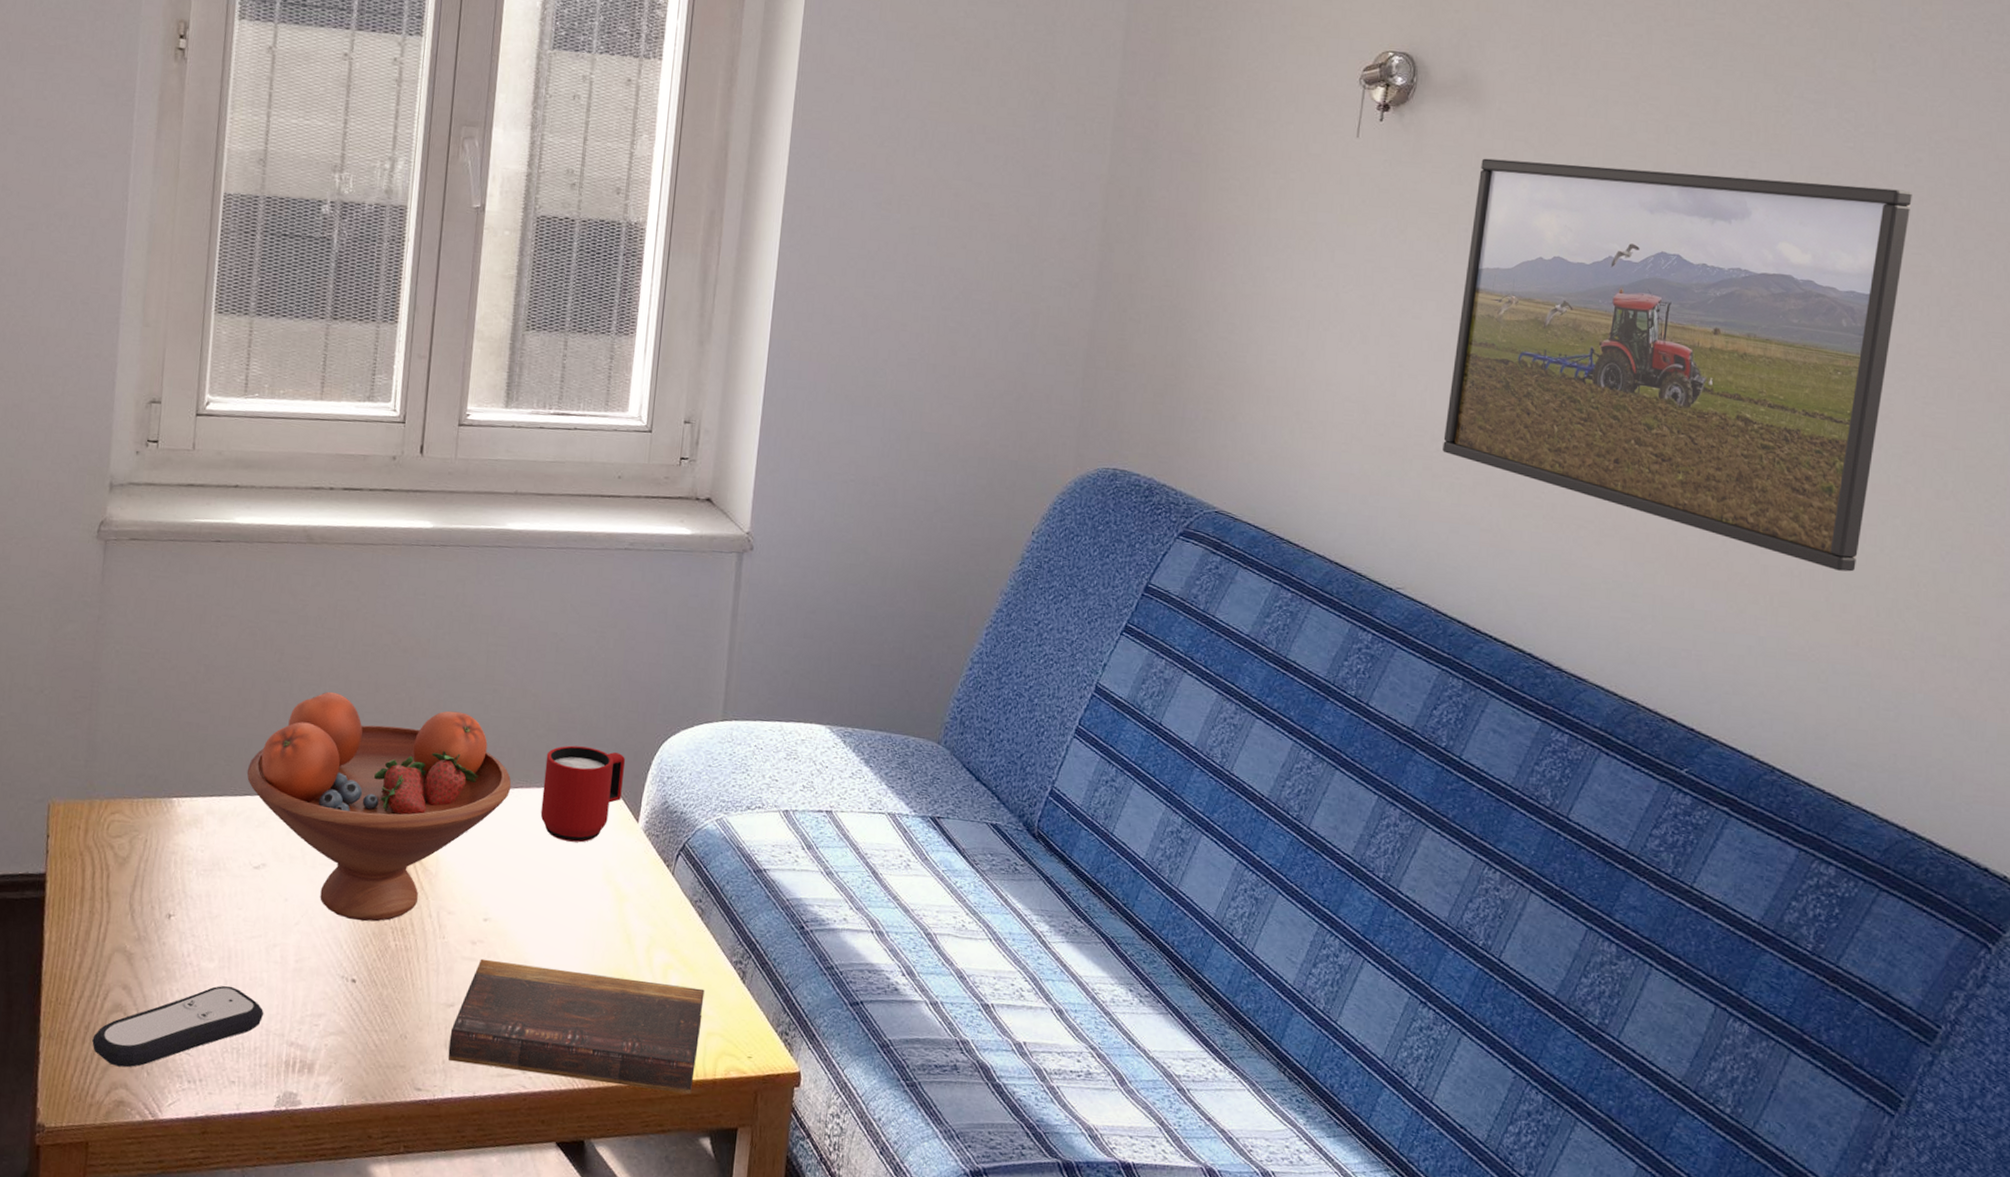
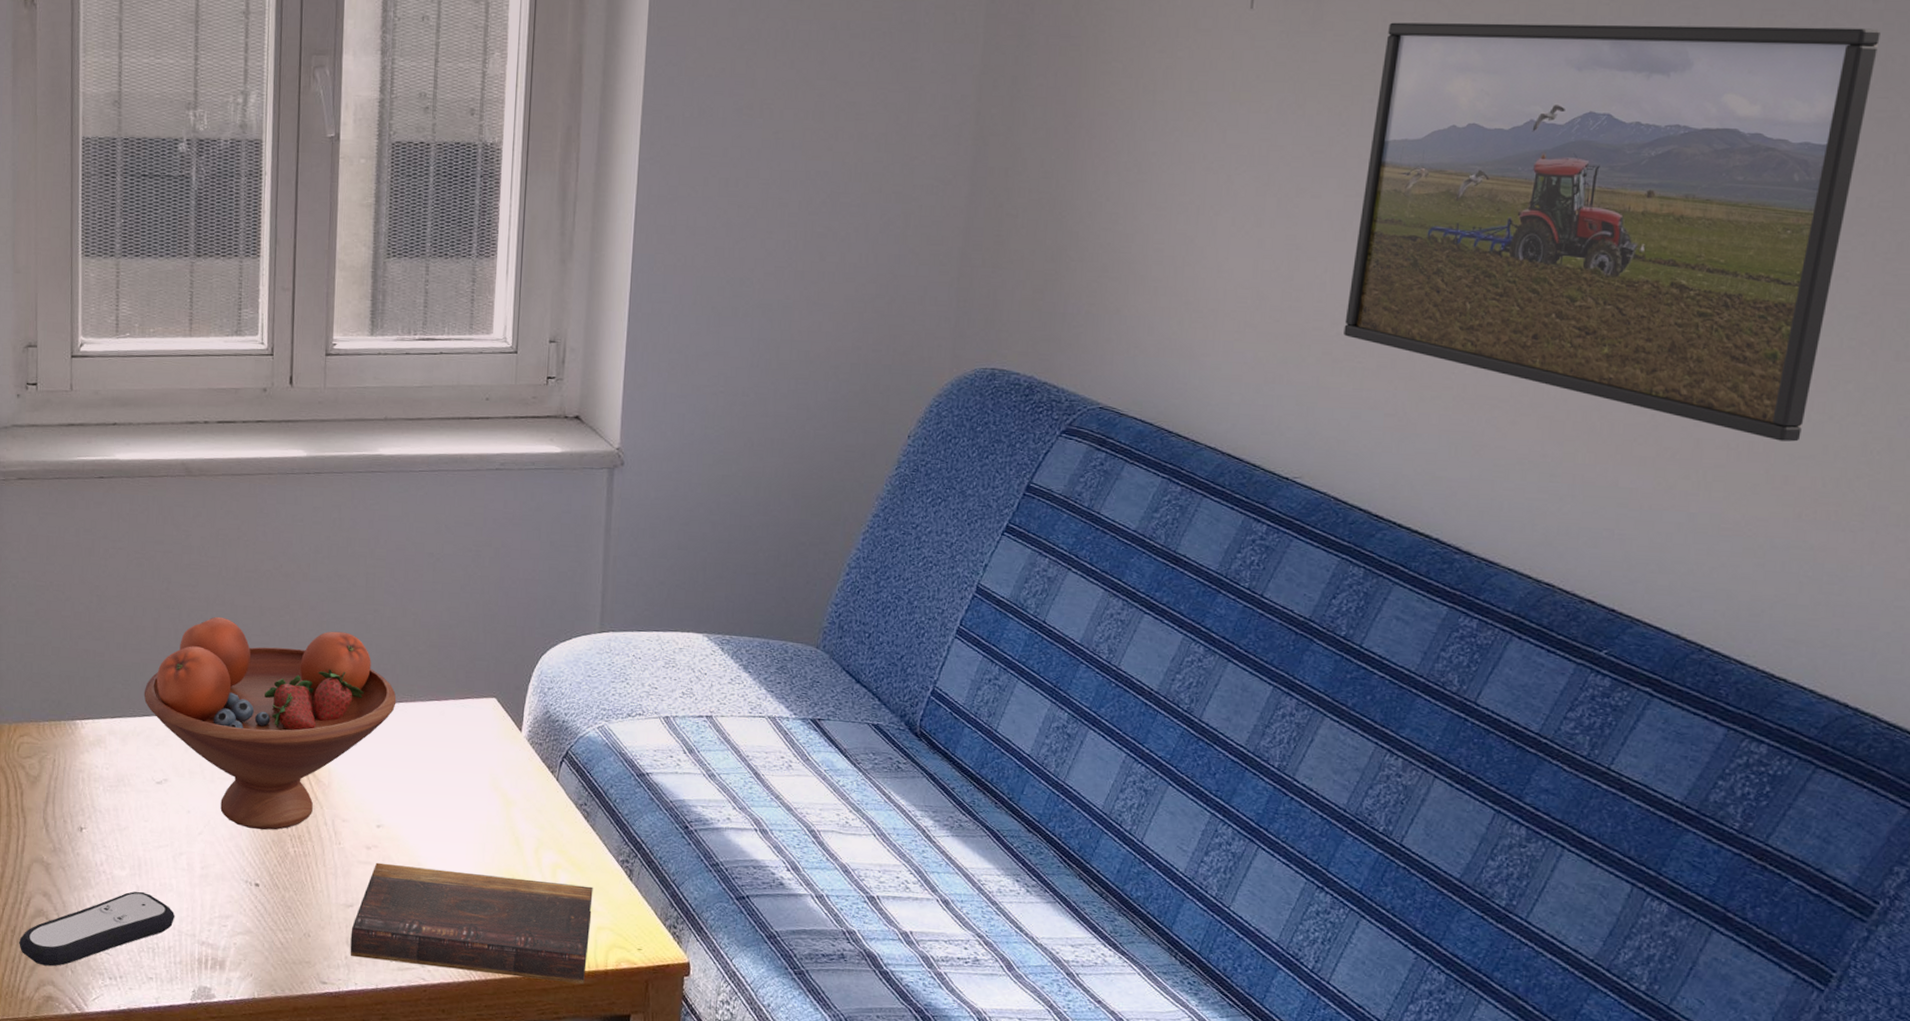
mug: present [540,745,626,843] -> none [426,660,507,752]

